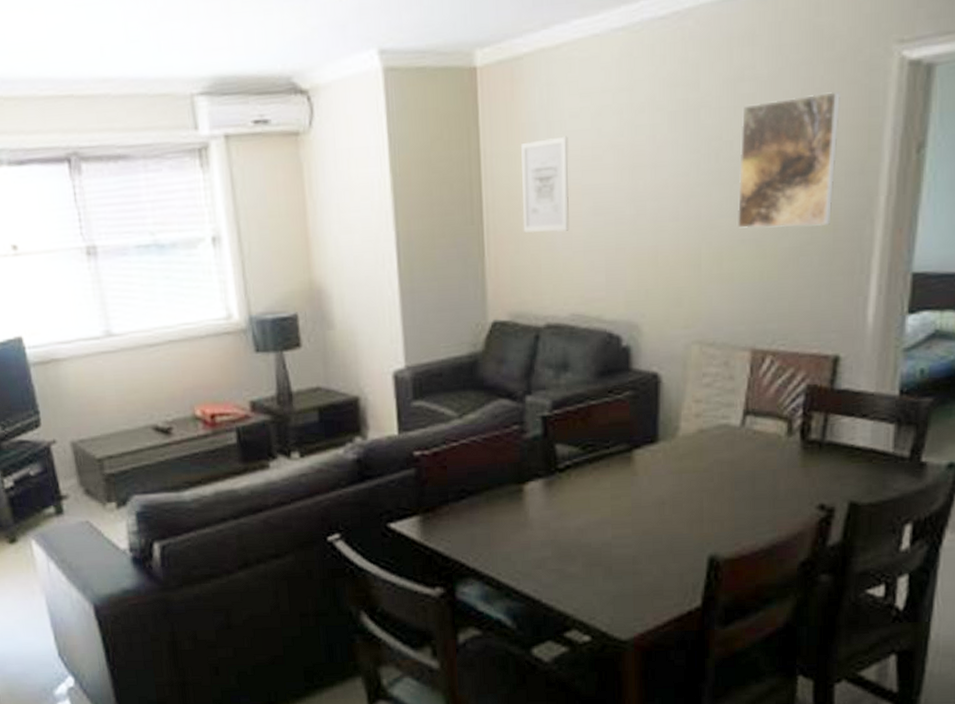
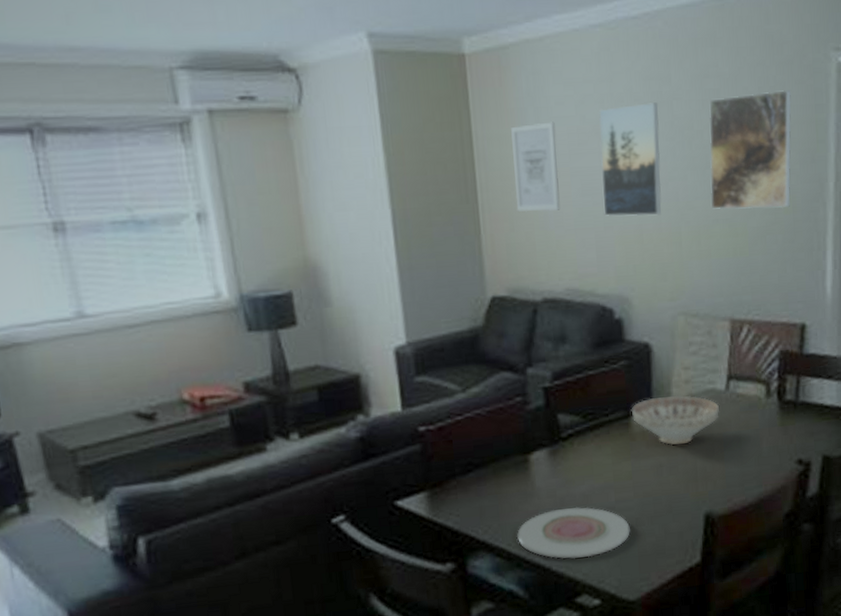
plate: none [507,540,626,593] -> present [516,506,630,559]
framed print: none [615,111,684,237] -> present [598,102,662,217]
decorative bowl: none [634,429,733,483] -> present [631,395,720,446]

